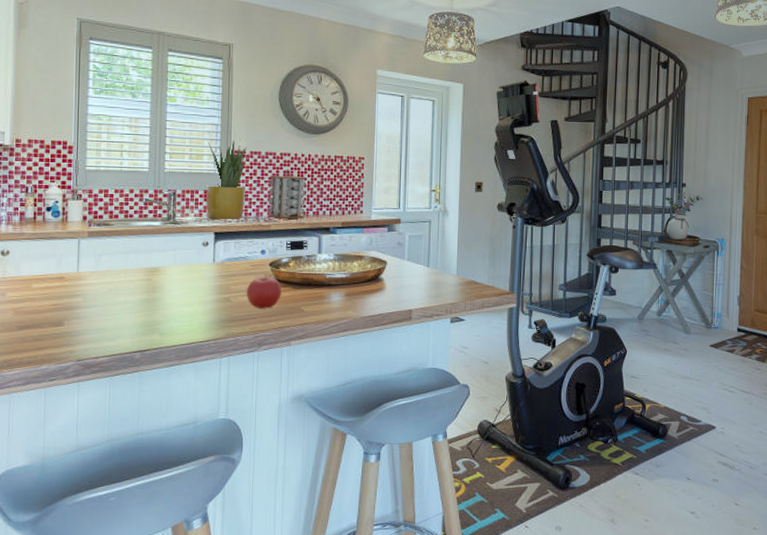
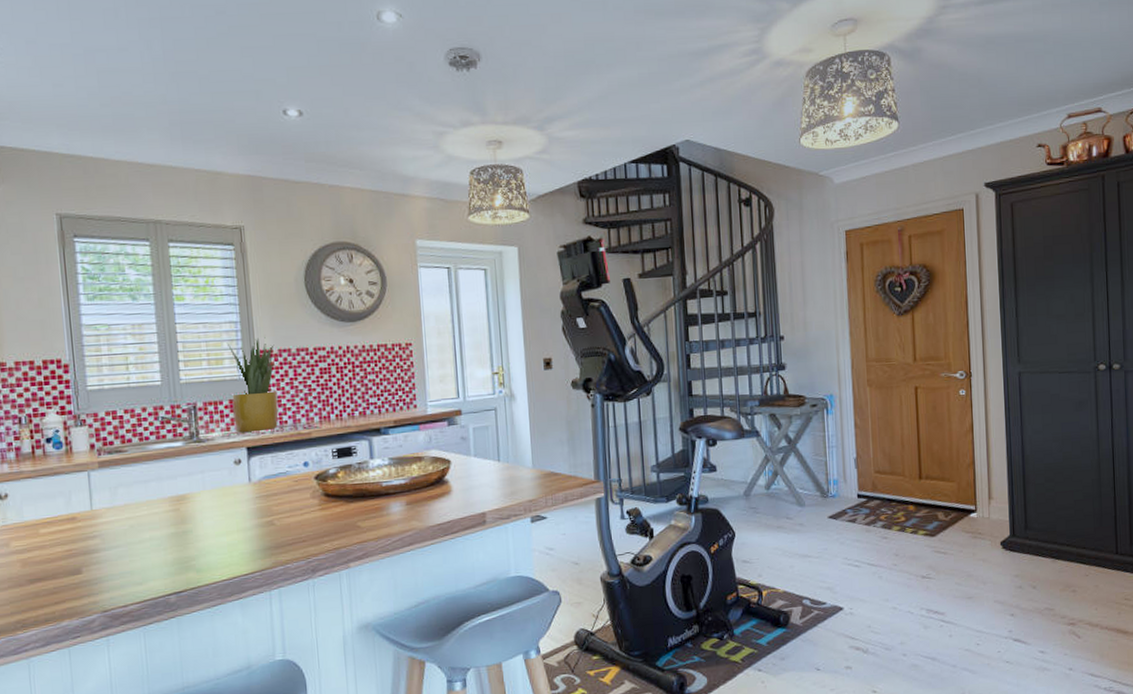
fruit: present [246,273,282,308] -> none [291,488,333,530]
spice rack: present [267,169,306,220] -> none [304,365,349,425]
bouquet: present [665,188,703,242] -> none [762,341,805,403]

